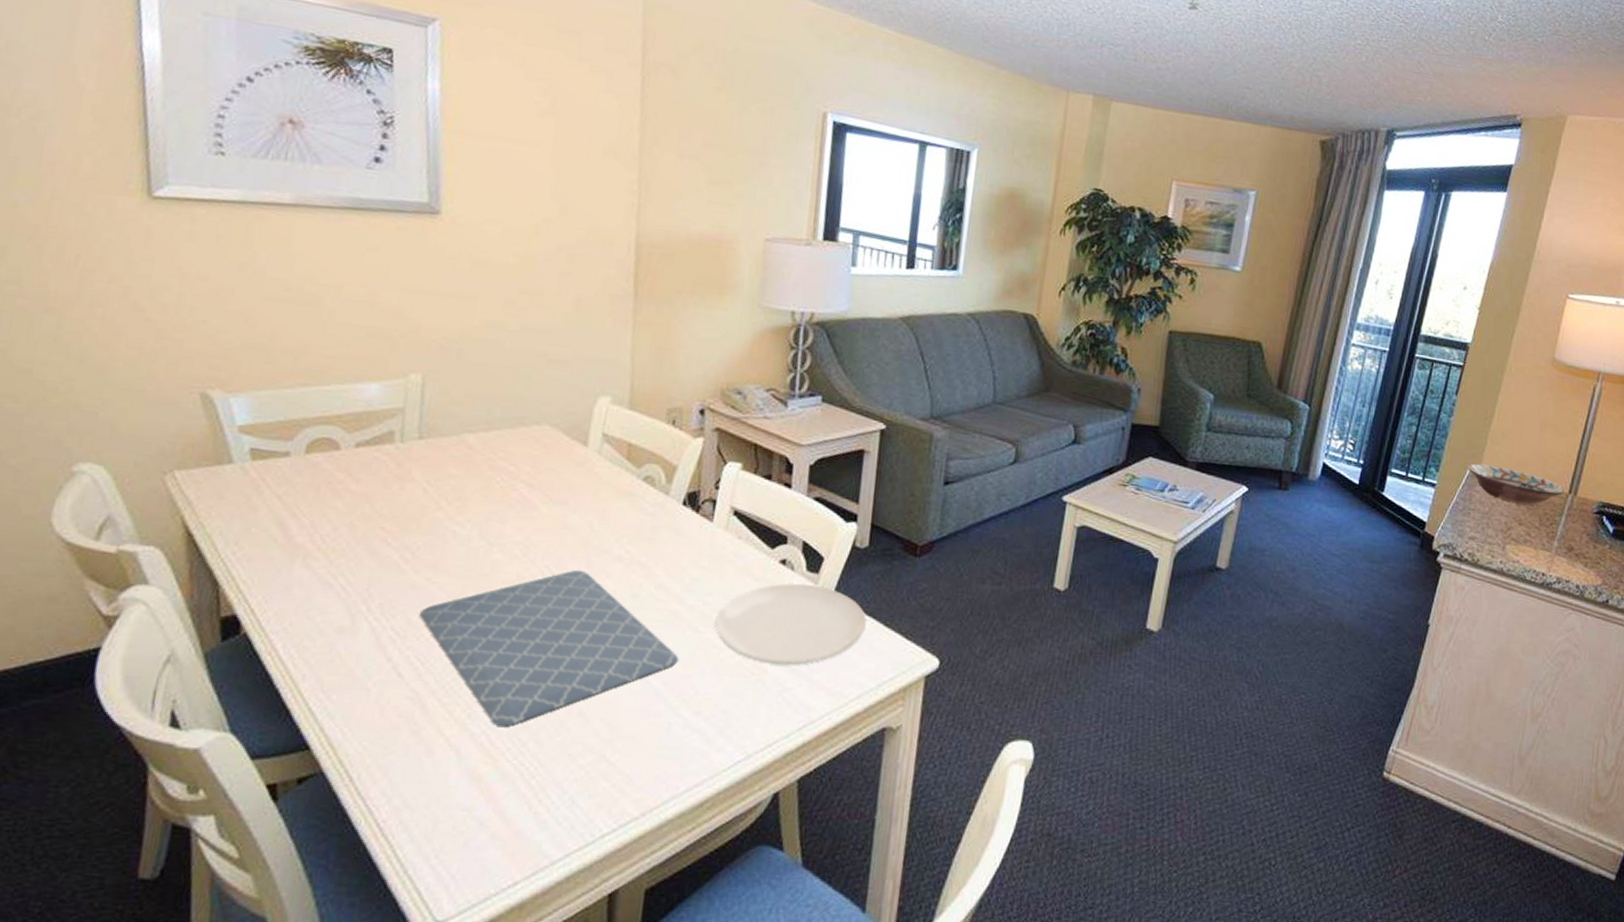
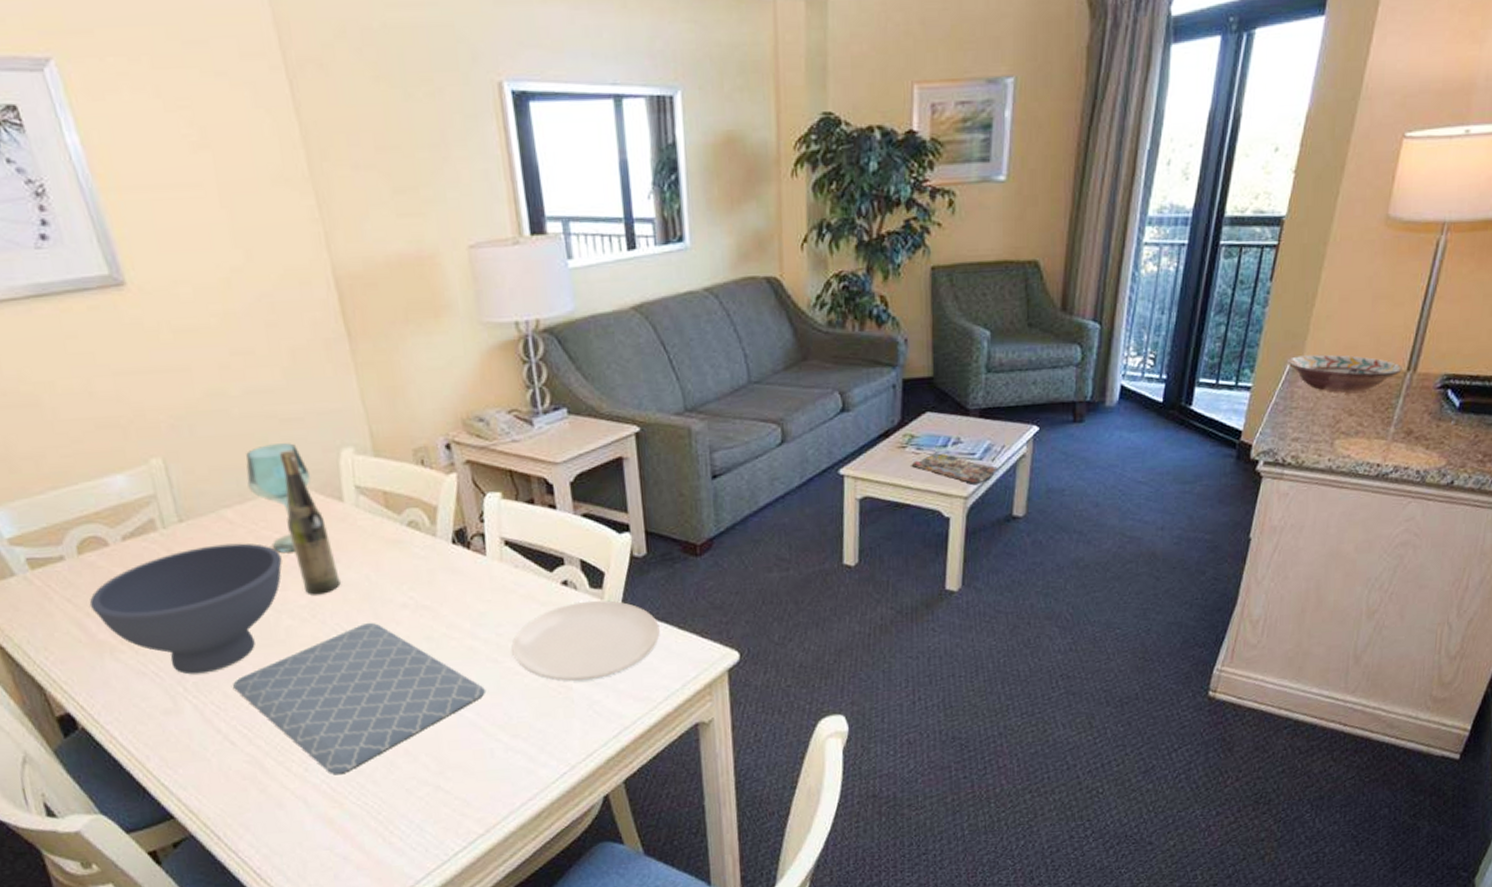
bowl: none [298,466,510,595] -> present [89,543,282,675]
wine glass: none [497,380,563,486] -> present [245,443,311,552]
wine bottle: none [523,388,564,534] -> present [279,449,341,595]
magazine: none [1129,494,1208,533] -> present [911,451,998,486]

